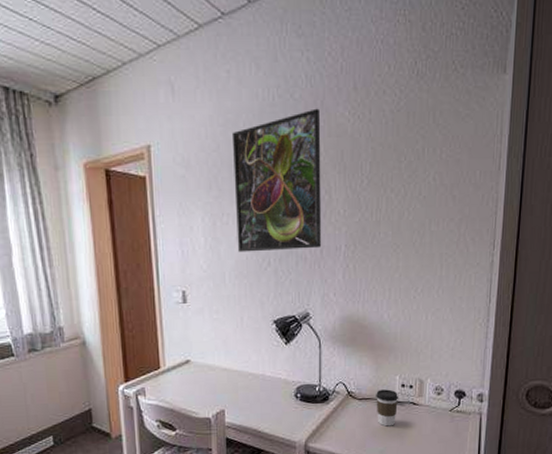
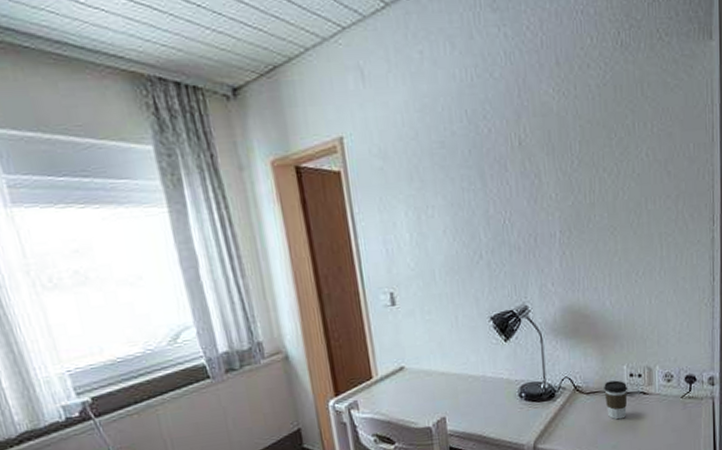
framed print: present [231,108,322,253] -> none [430,87,536,247]

